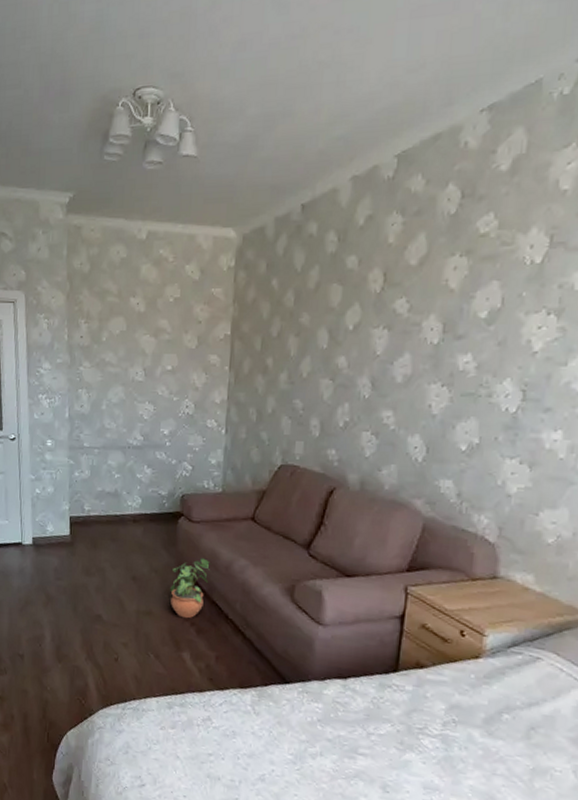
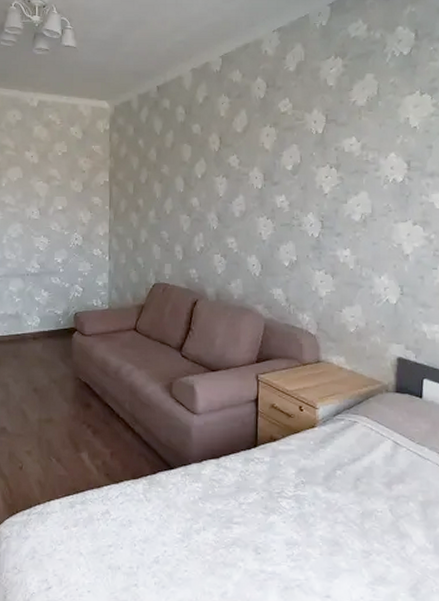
potted plant: present [170,558,212,619] -> none [68,366,103,422]

